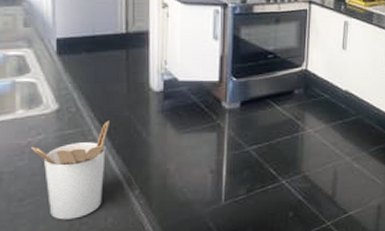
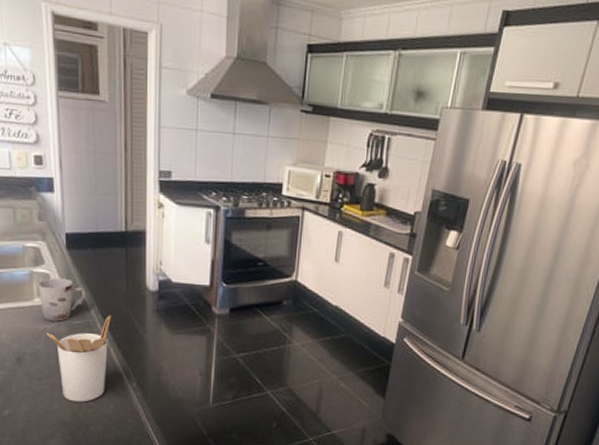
cup: none [21,86,80,134] -> present [37,277,86,321]

